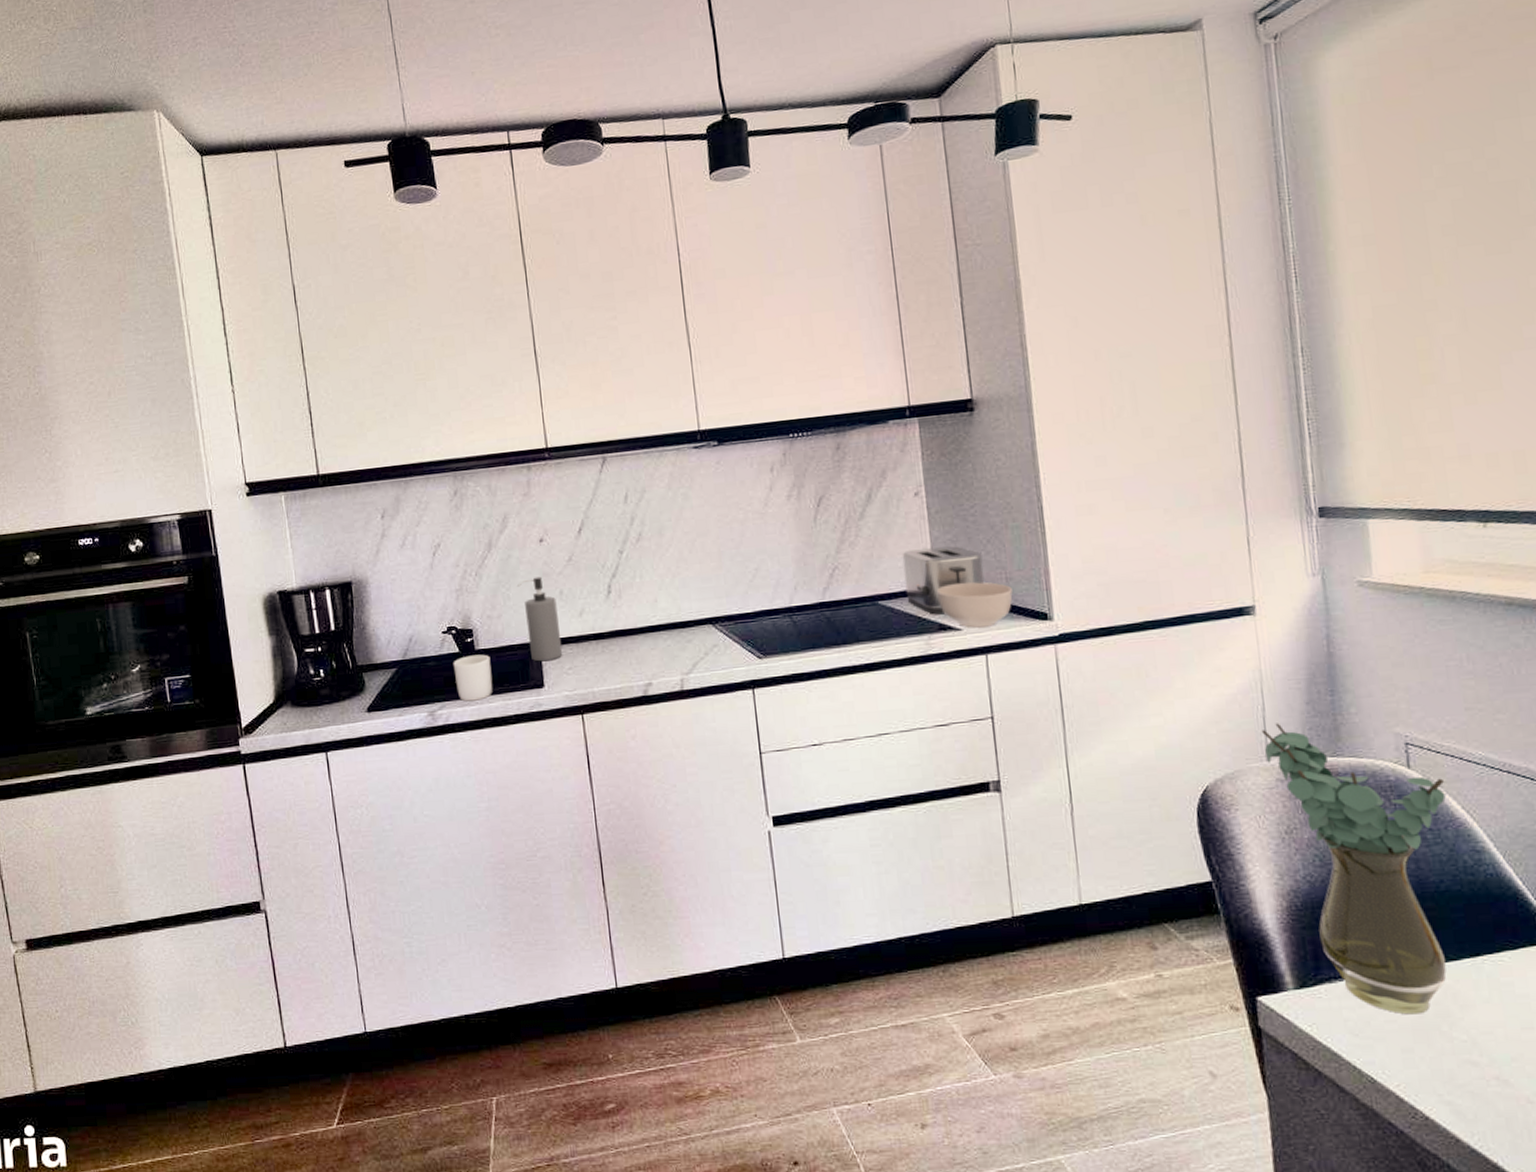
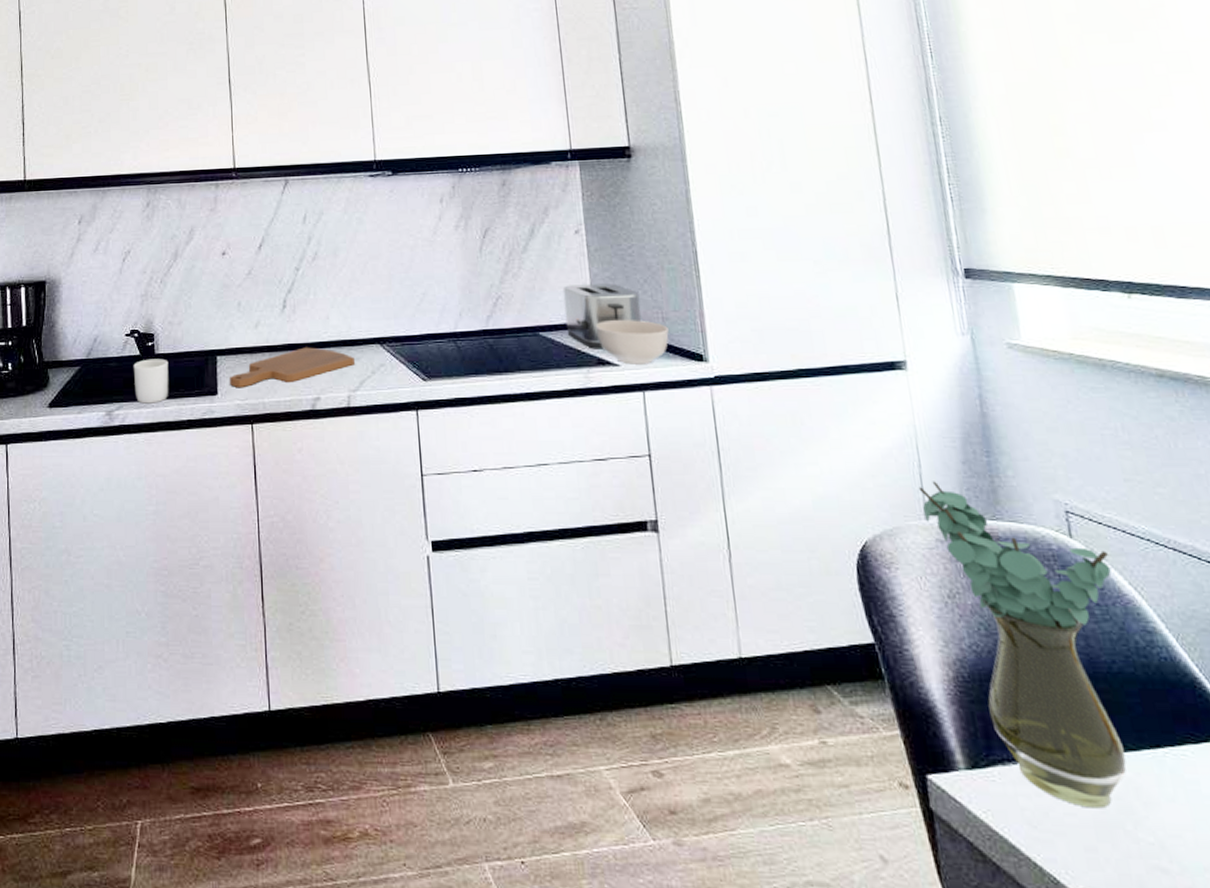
soap dispenser: present [517,576,563,662] -> none [199,287,237,370]
cutting board: none [555,632,686,679] -> present [229,347,355,388]

